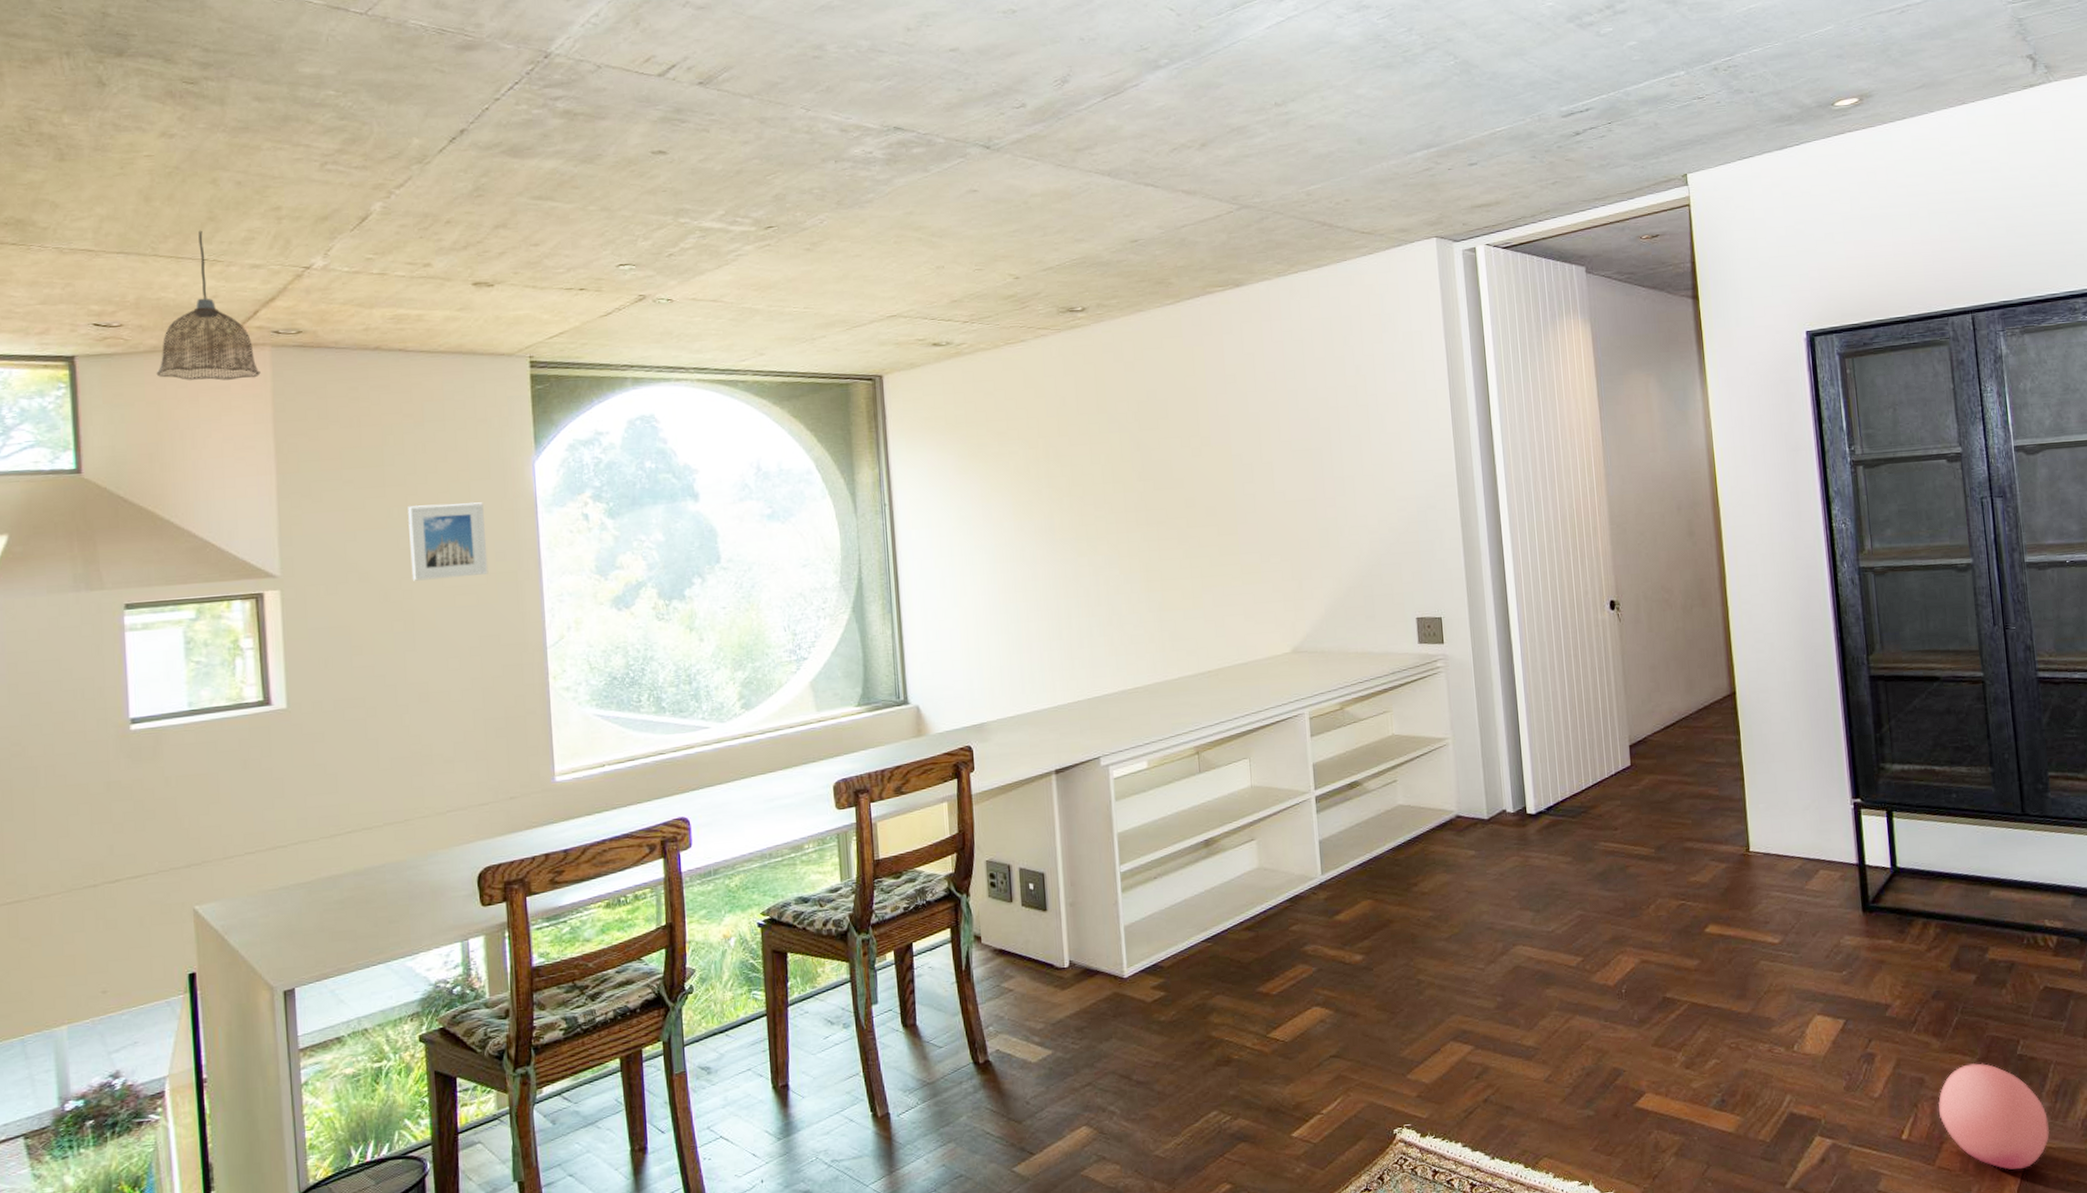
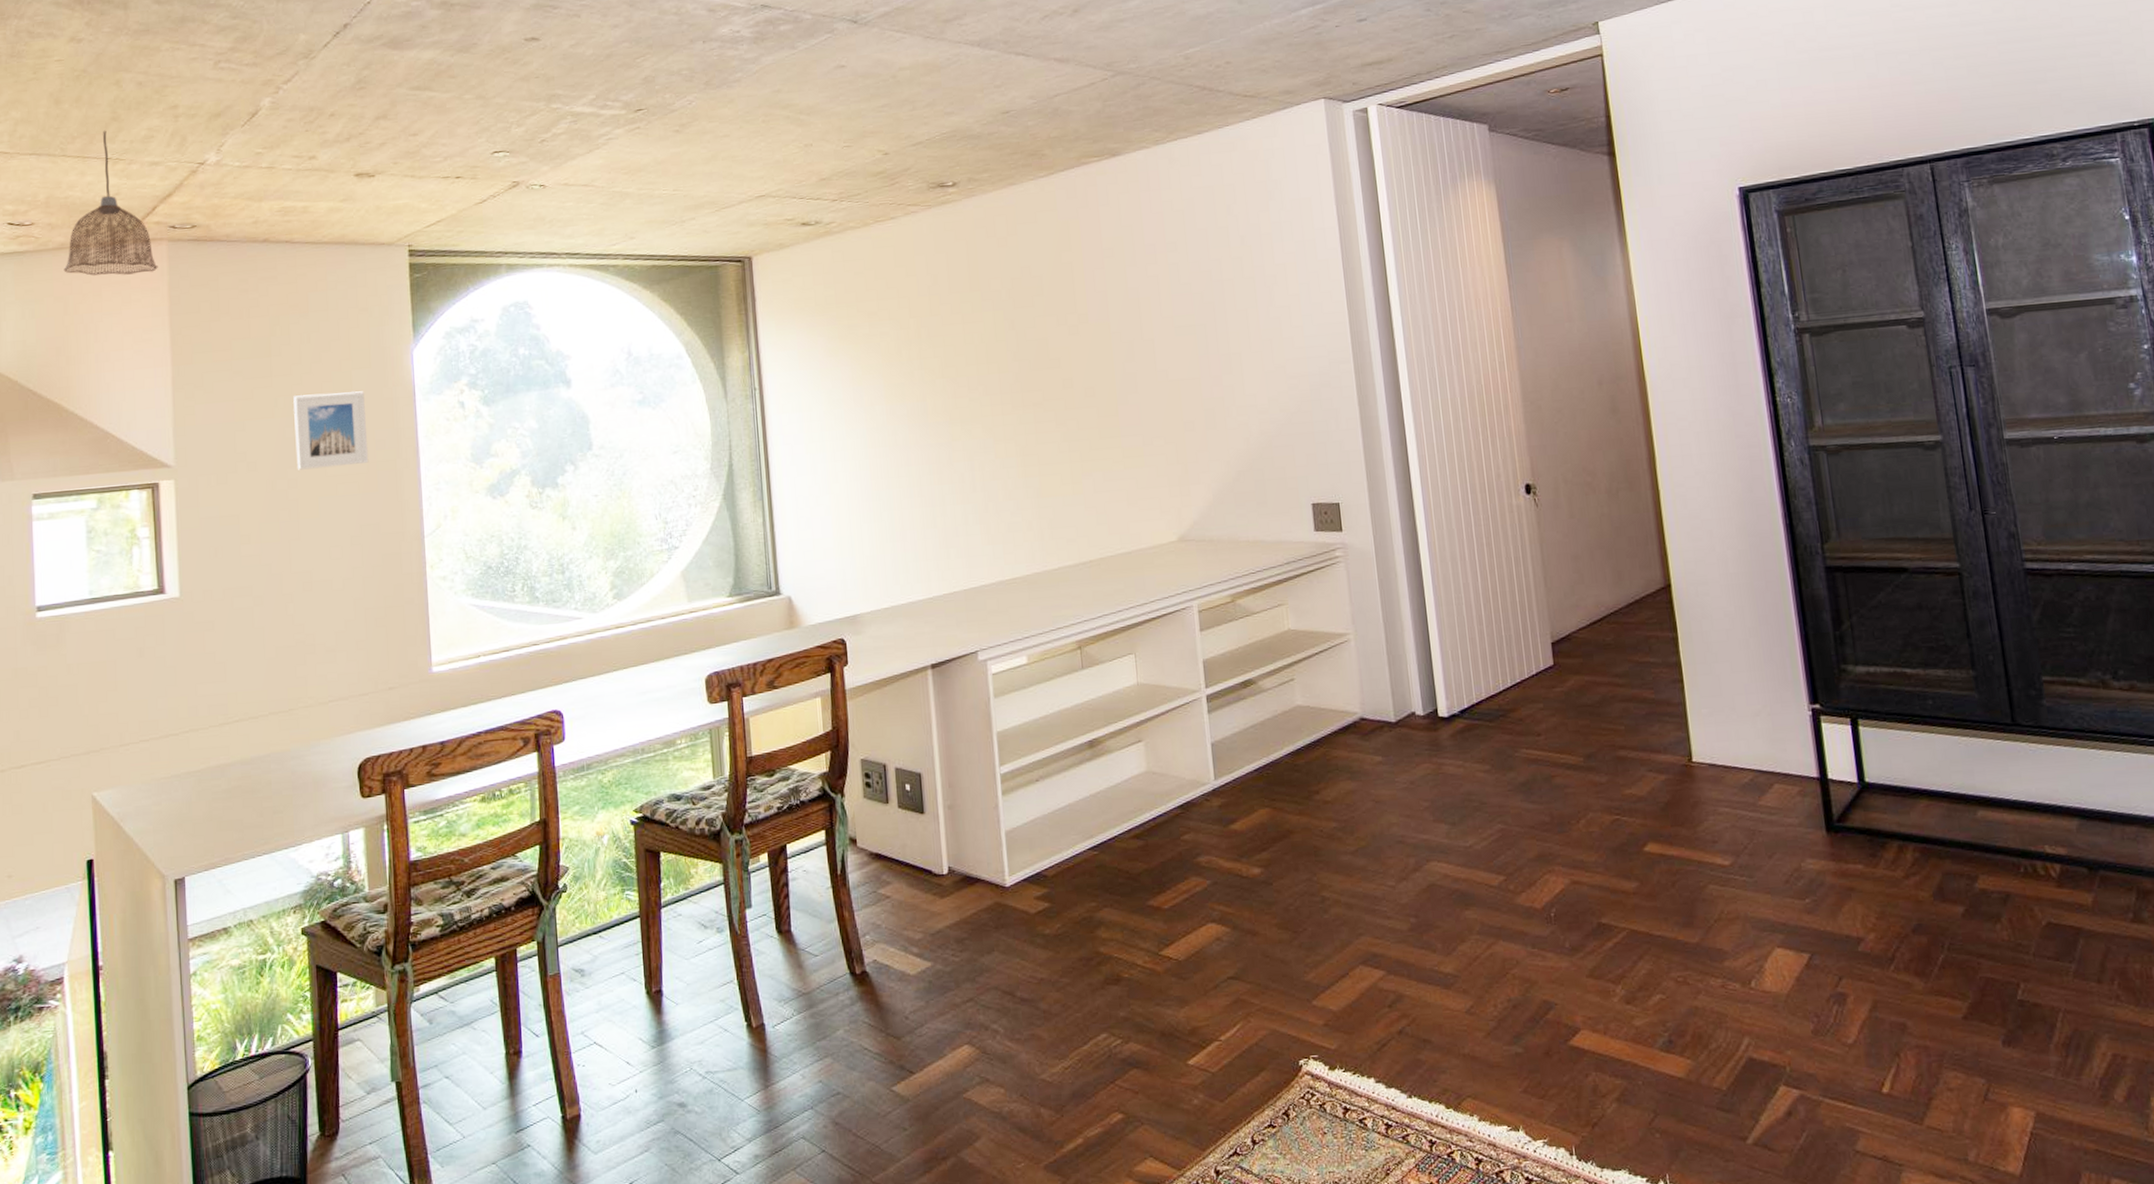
ball: present [1938,1063,2050,1170] -> none [1924,1008,2061,1134]

